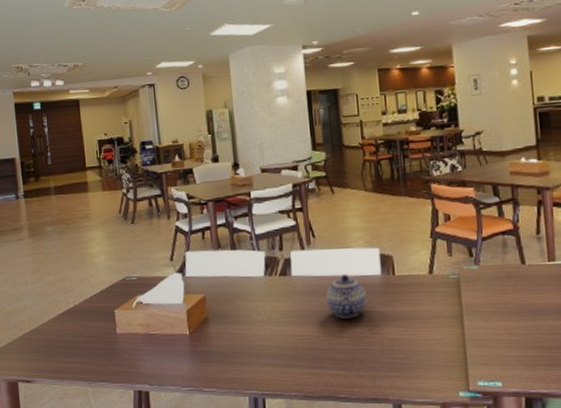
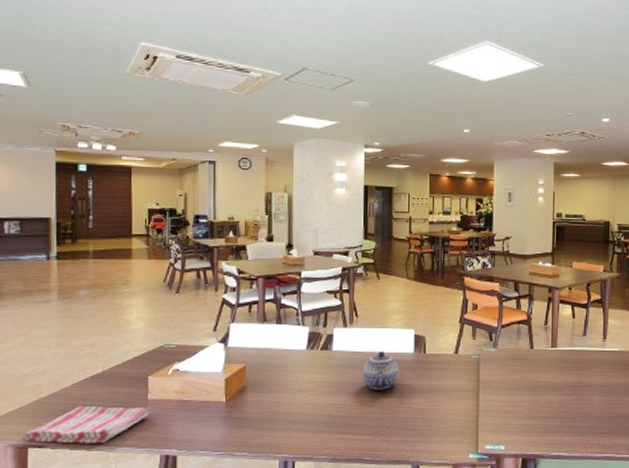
dish towel: none [11,341,122,379] -> present [21,406,152,444]

